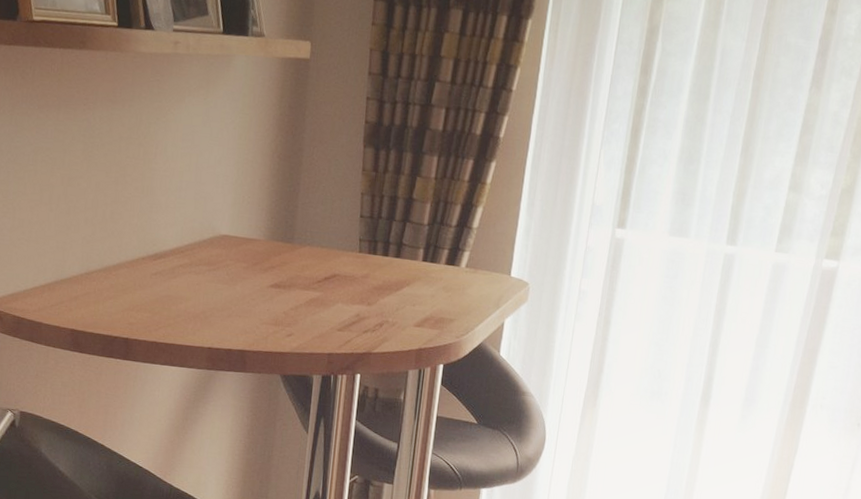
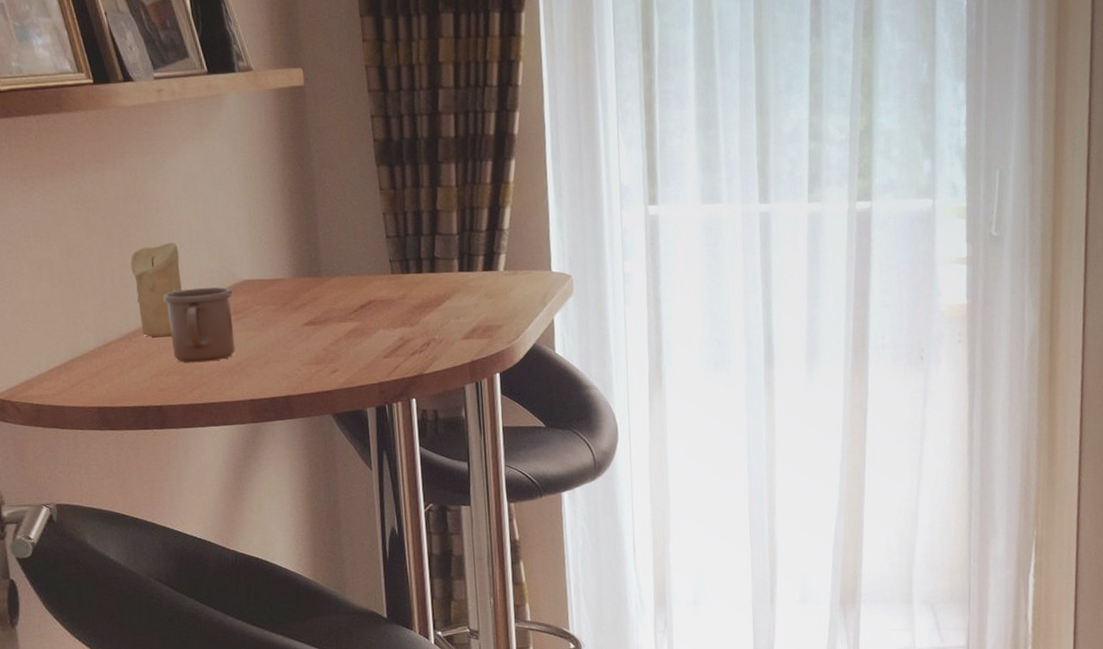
candle: none [122,187,168,275] -> present [130,242,182,337]
mug: none [147,233,209,306] -> present [164,287,235,363]

